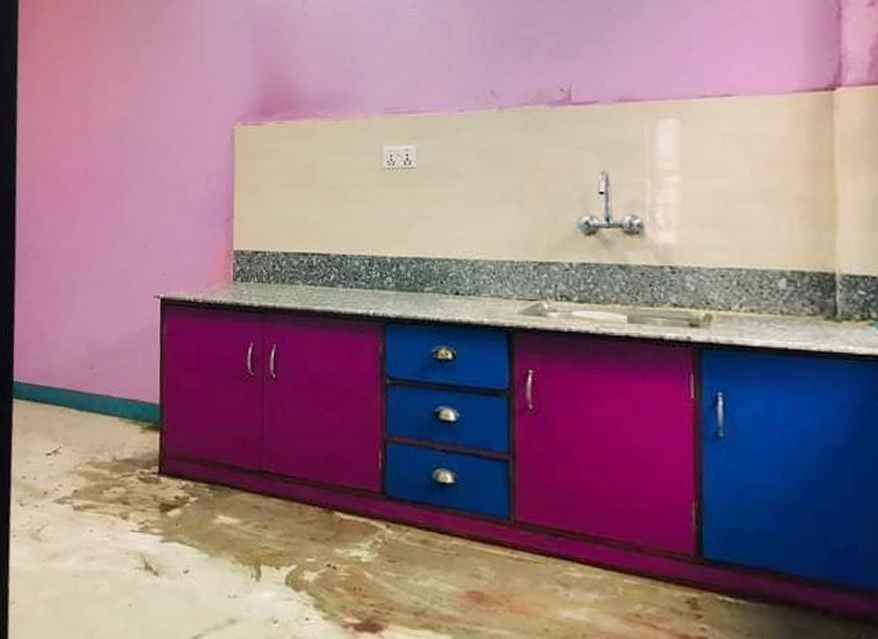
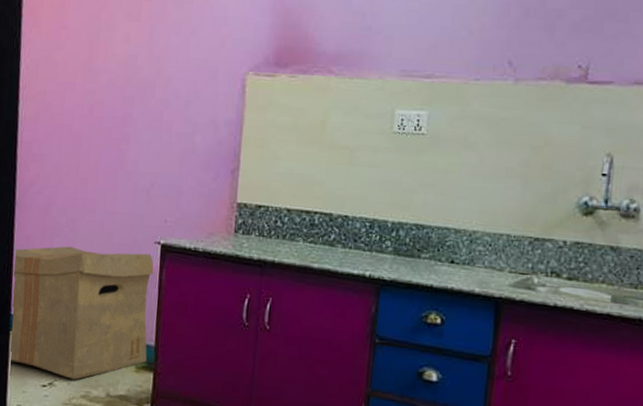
cardboard box: none [12,307,155,446] -> present [8,246,154,380]

